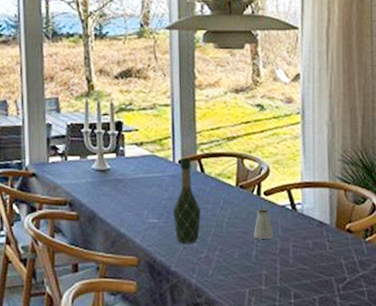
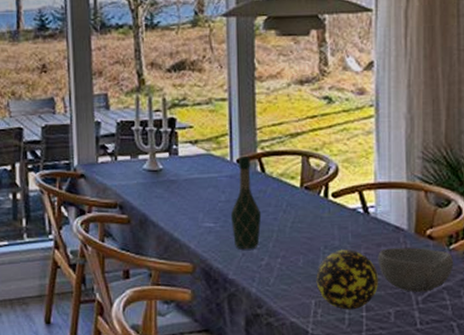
decorative ball: none [250,243,304,298] -> present [316,250,378,310]
saltshaker: present [253,208,274,239] -> none [319,212,343,246]
bowl: none [304,240,369,281] -> present [378,247,454,293]

